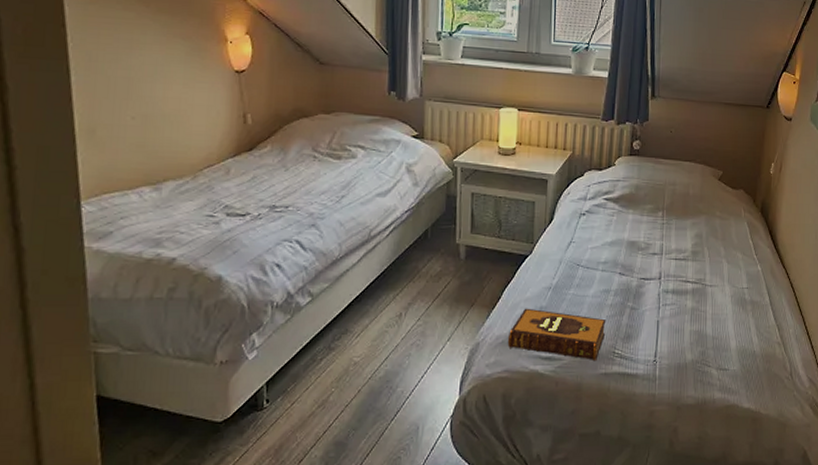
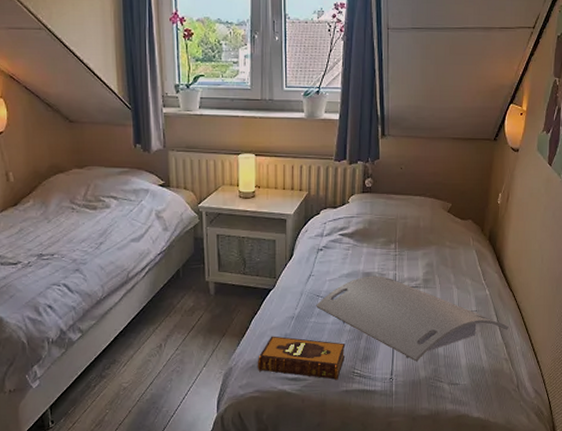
serving tray: none [575,245,782,343] -> present [316,275,509,362]

